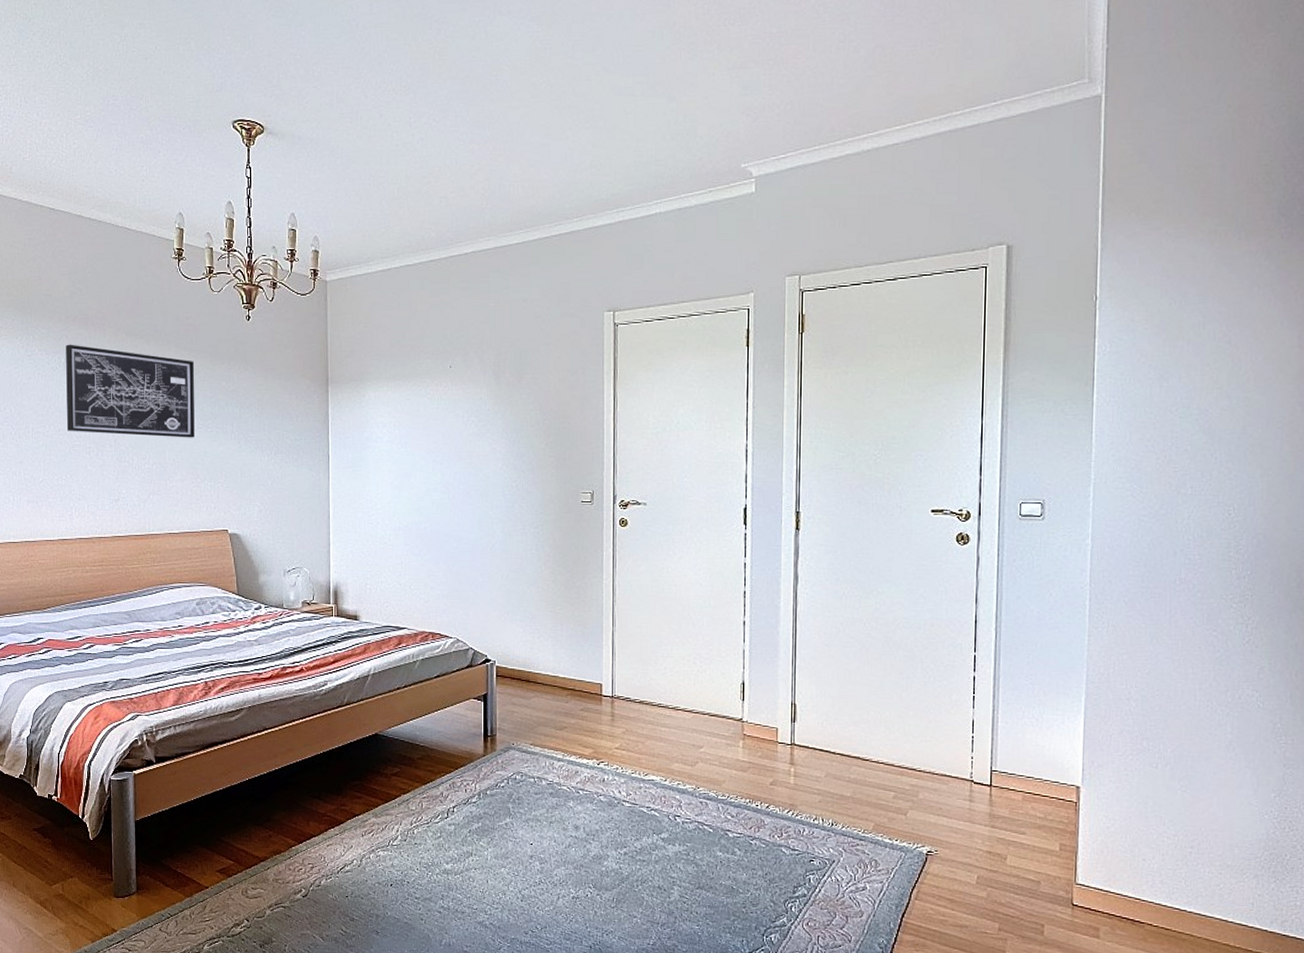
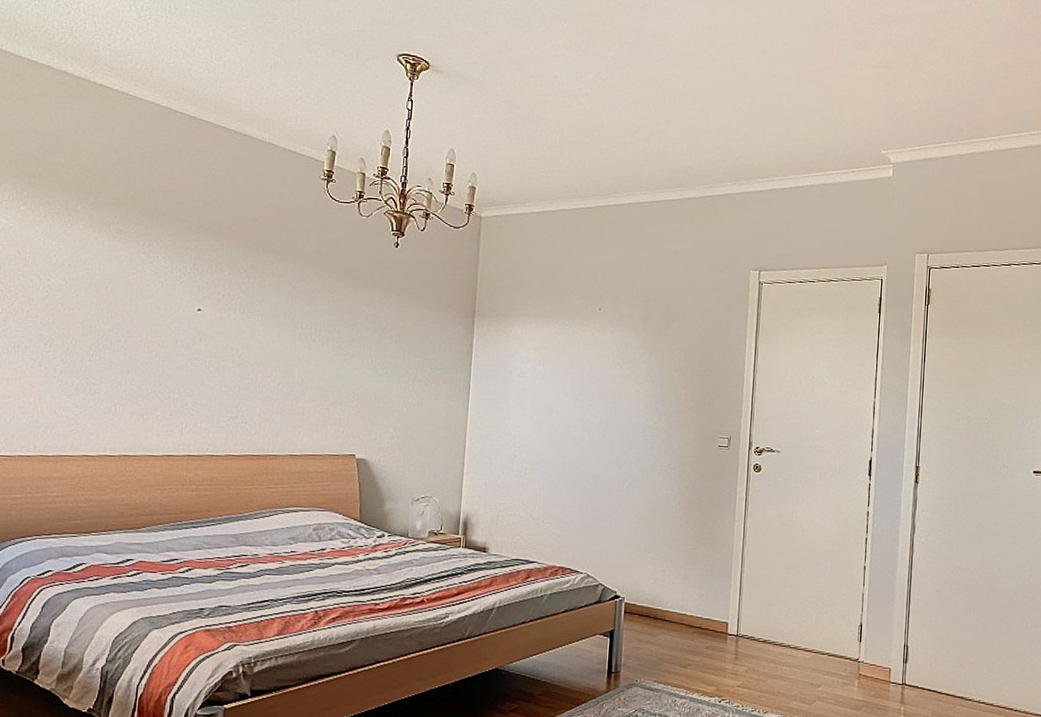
wall art: present [66,344,195,438] -> none [186,254,334,360]

